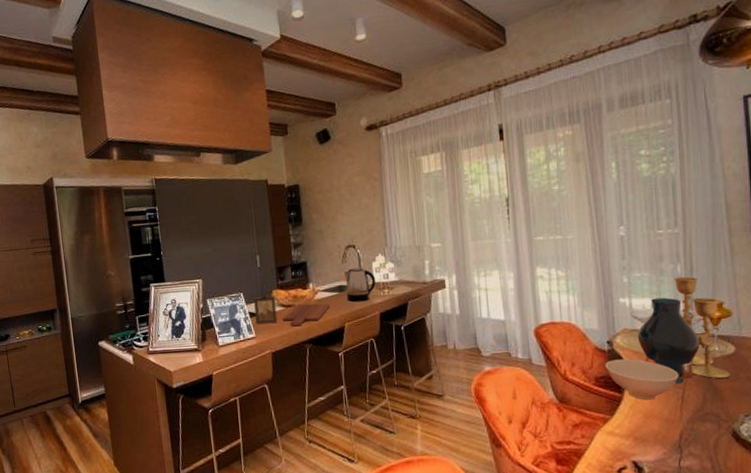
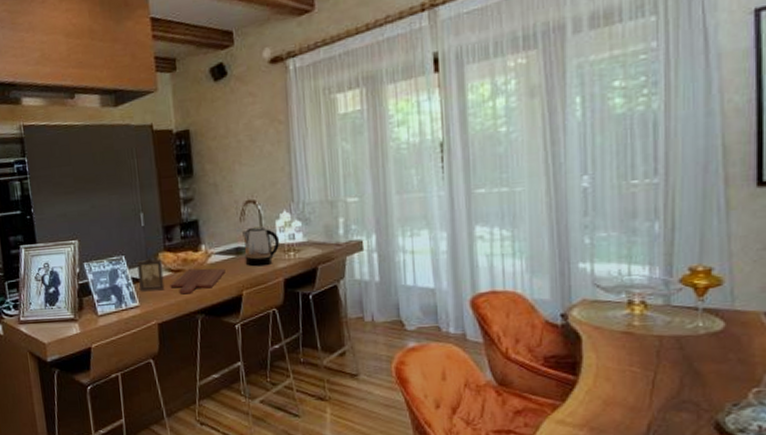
bowl: present [605,358,679,400] -> none [557,335,650,384]
vase: present [637,297,701,383] -> none [599,262,680,365]
candlestick: present [673,276,730,379] -> none [649,236,717,361]

